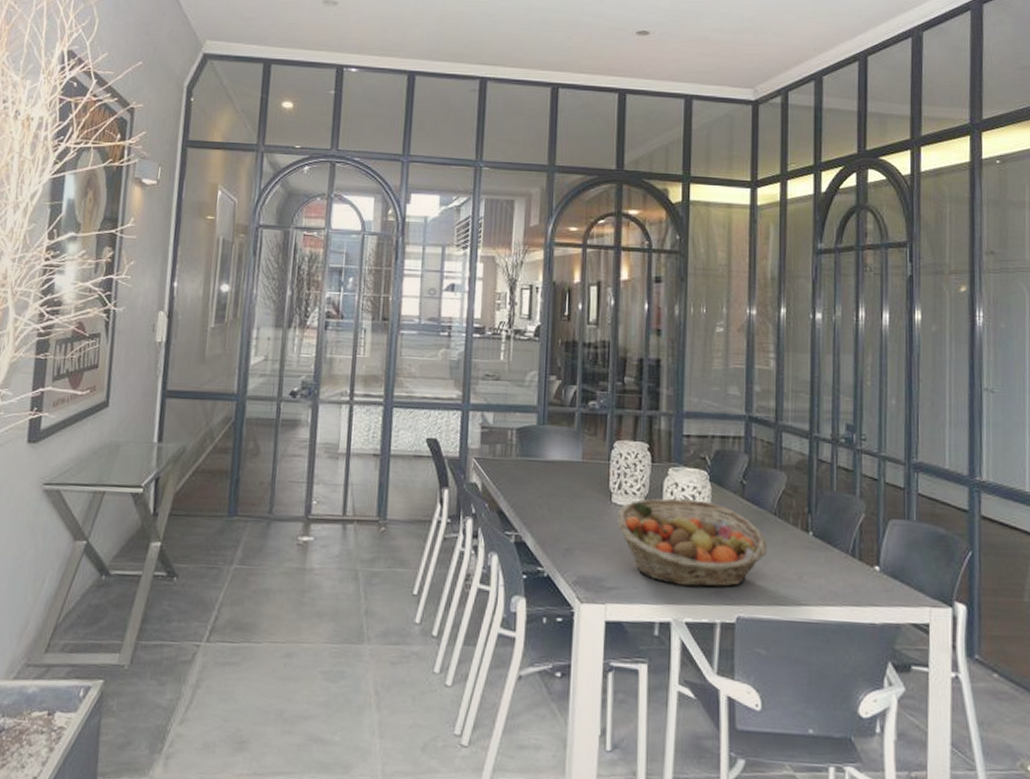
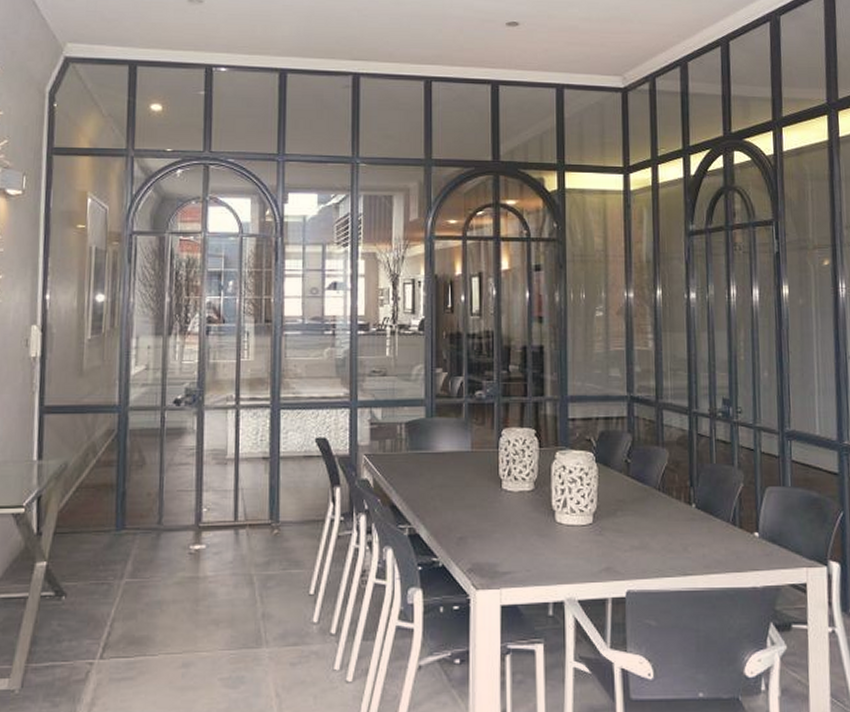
fruit basket: present [617,498,767,587] -> none [508,481,653,565]

